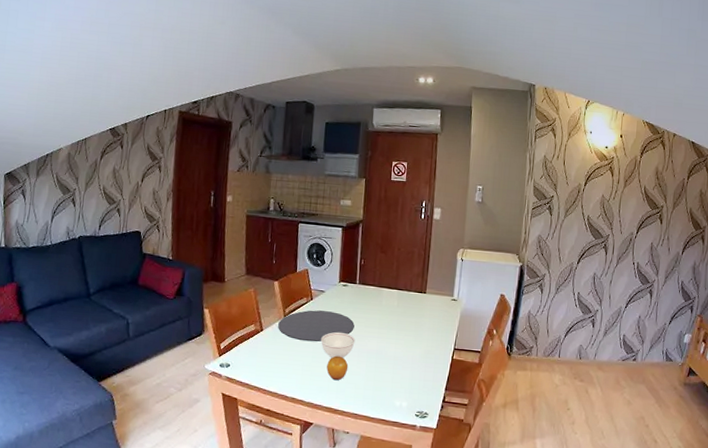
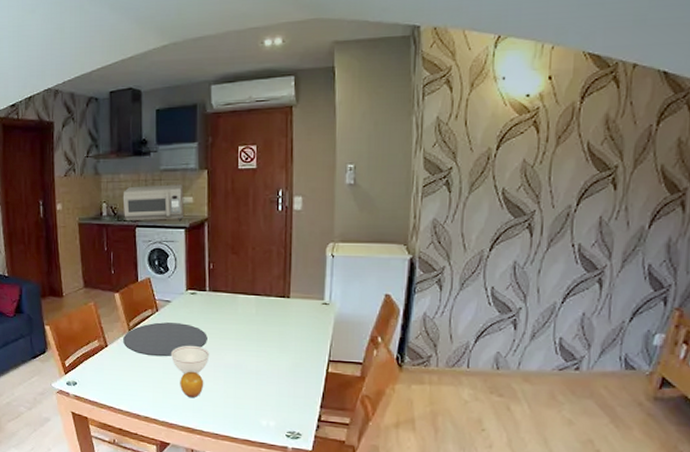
microwave: none [289,186,344,220] -> present [122,184,184,223]

